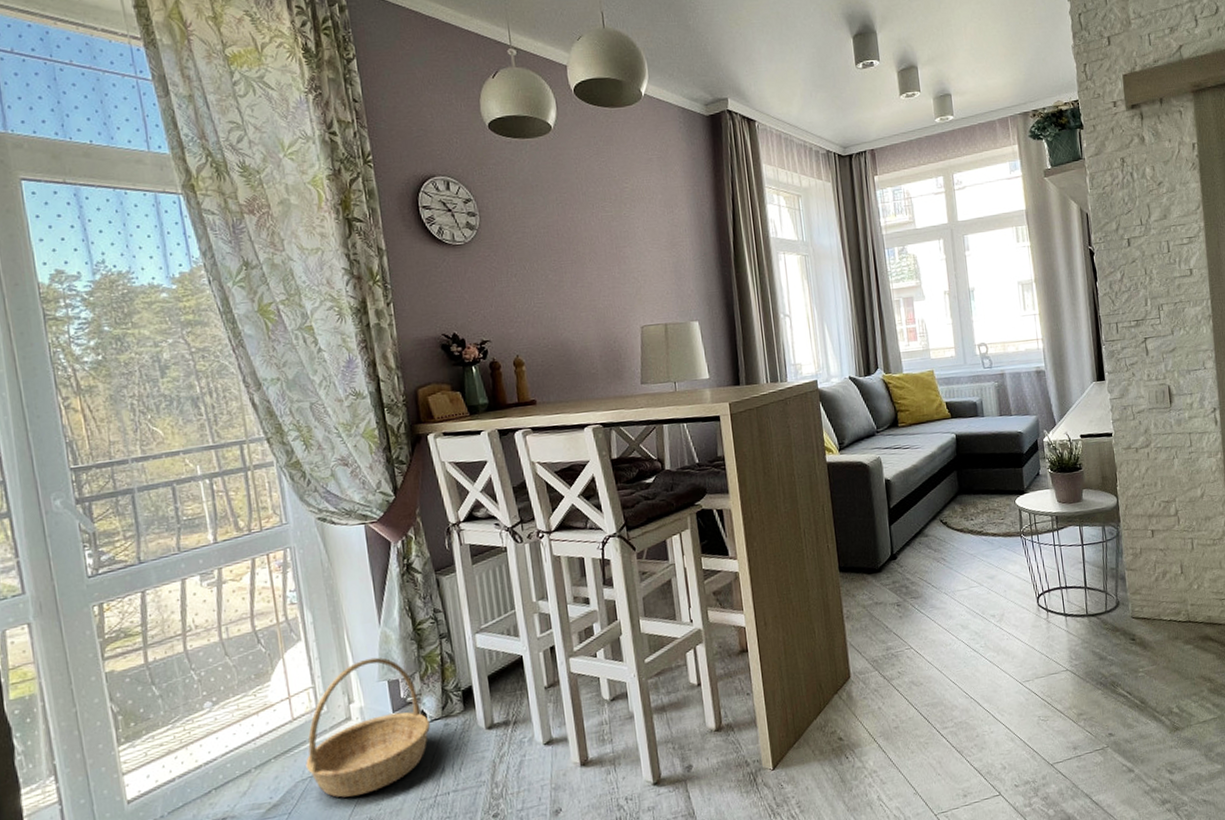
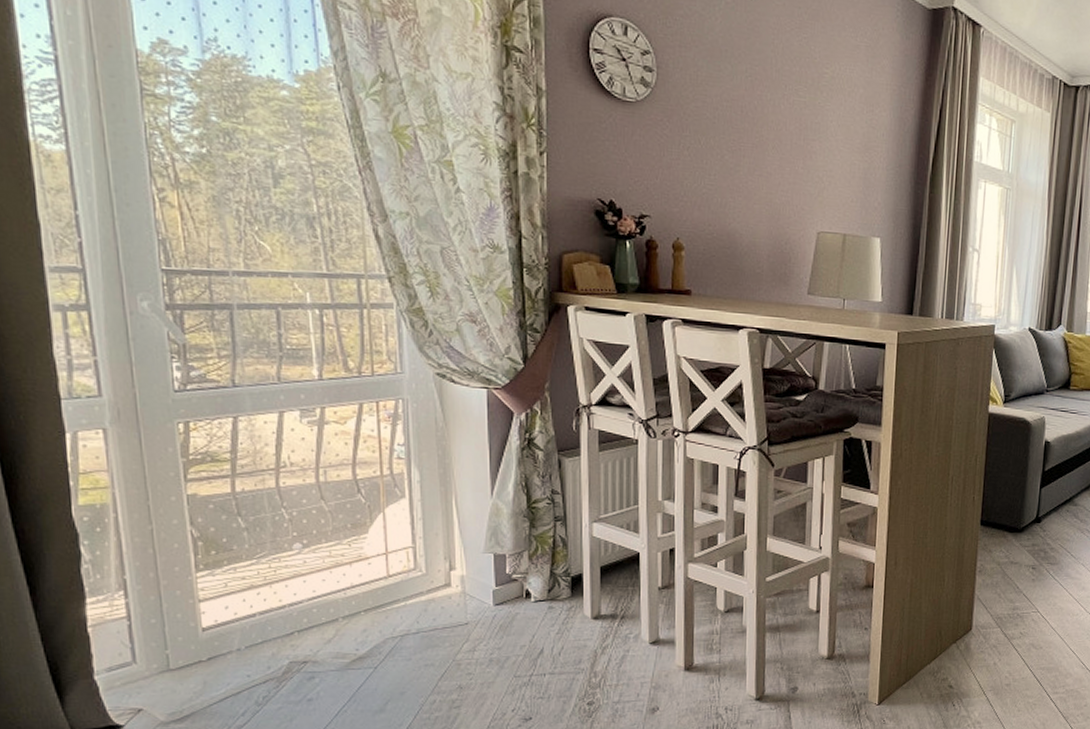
basket: present [305,657,431,798] -> none [397,528,535,661]

